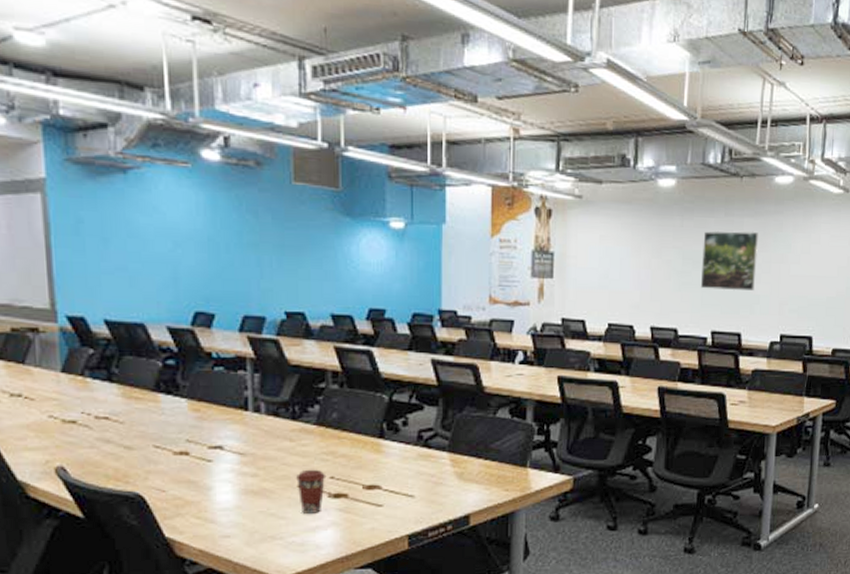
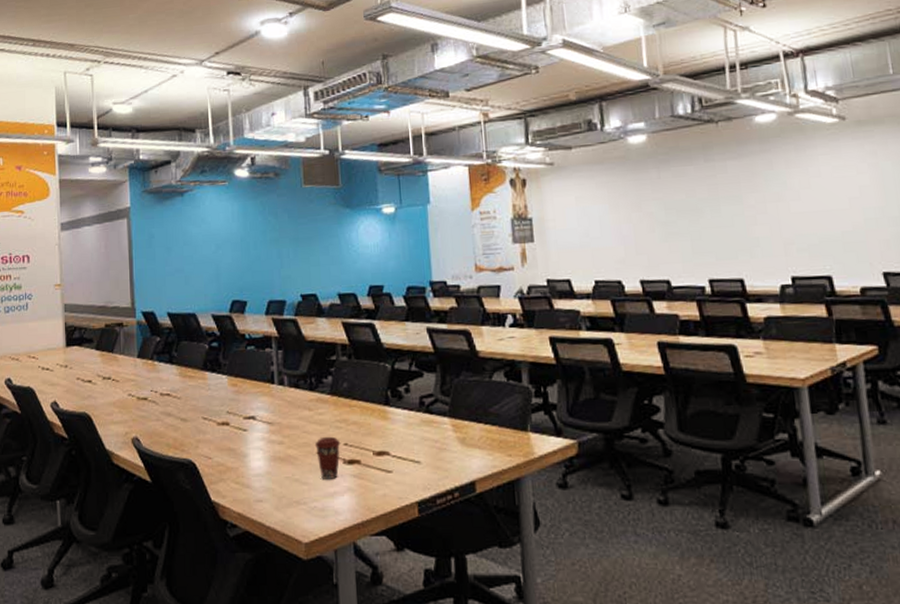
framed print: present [700,230,758,292] -> none [684,174,751,237]

